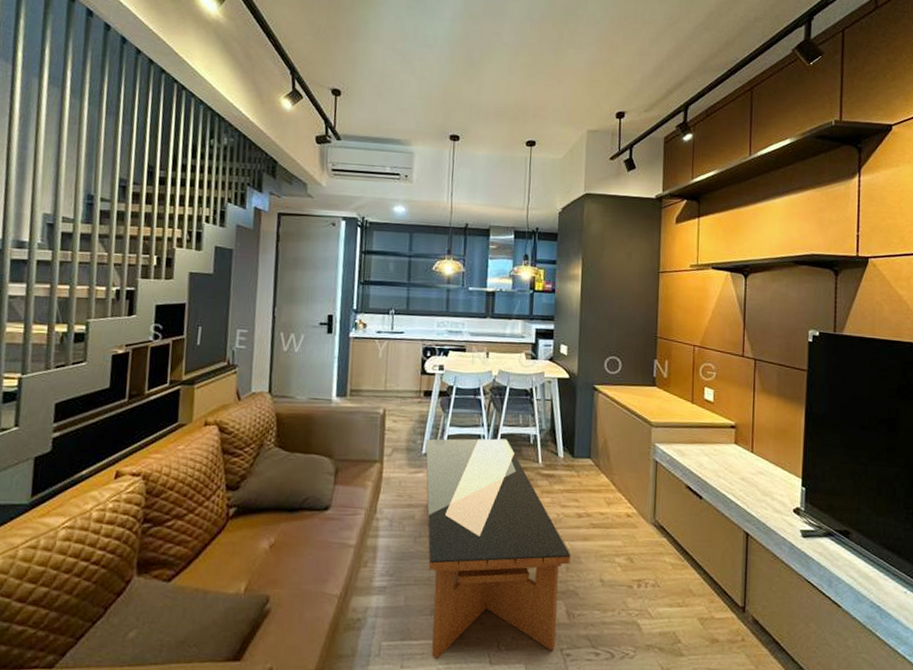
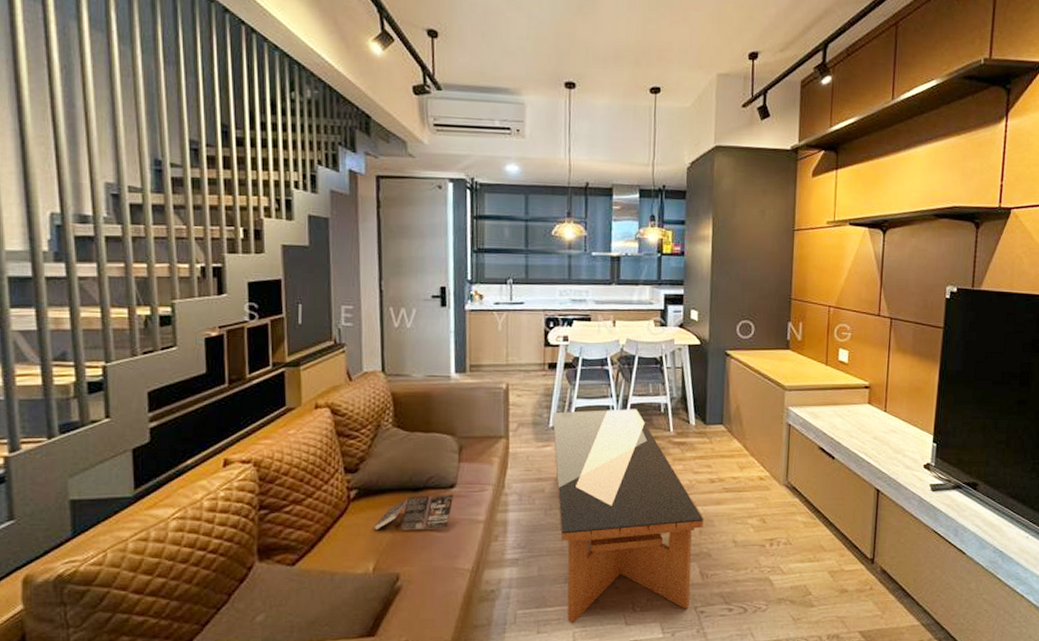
paperback book: none [249,516,327,552] -> present [375,494,453,531]

